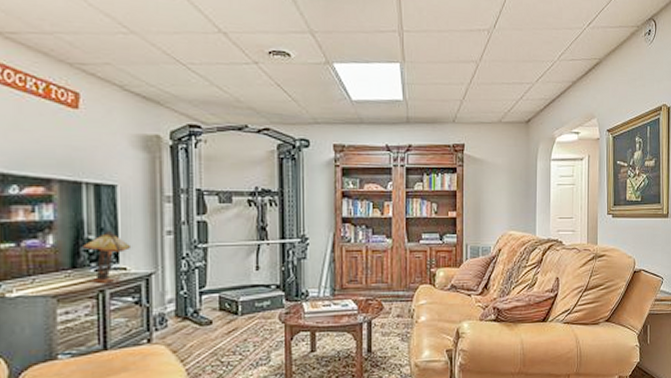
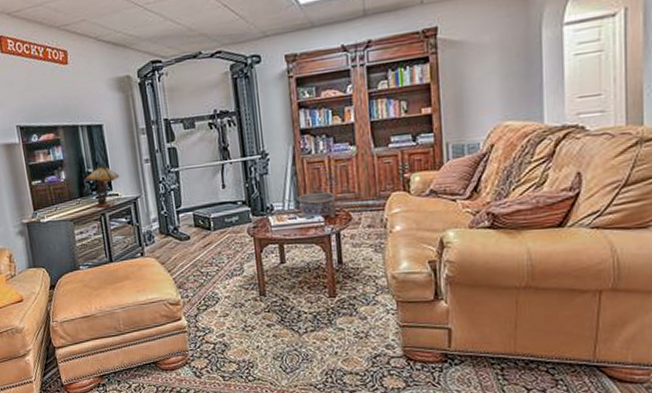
decorative bowl: none [334,280,370,308] -> present [298,191,336,220]

